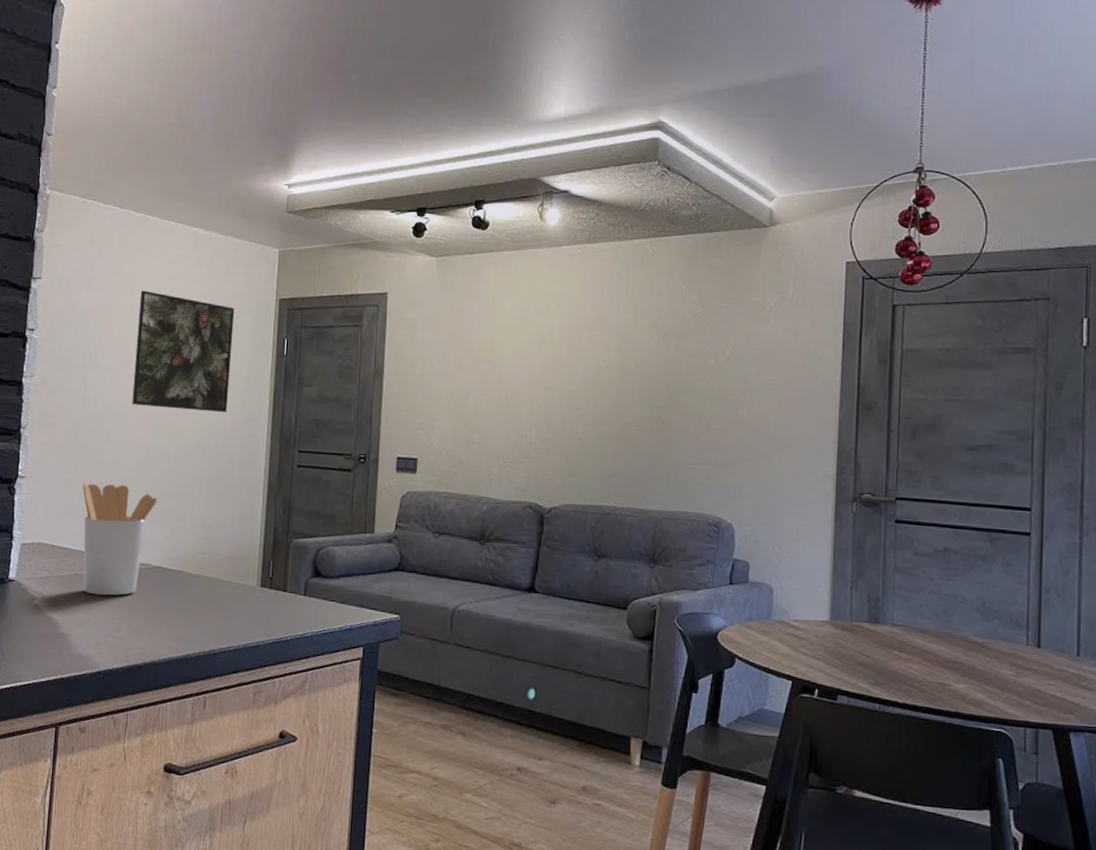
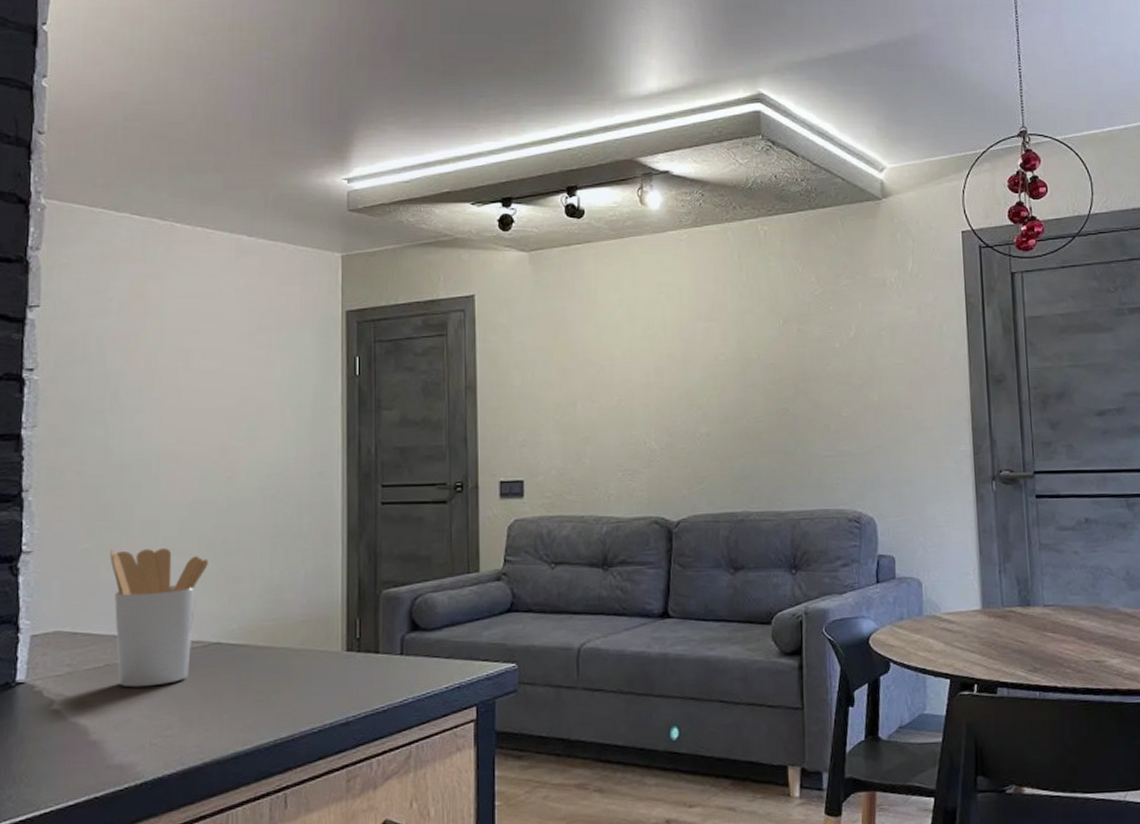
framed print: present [132,290,235,413] -> none [168,312,292,450]

